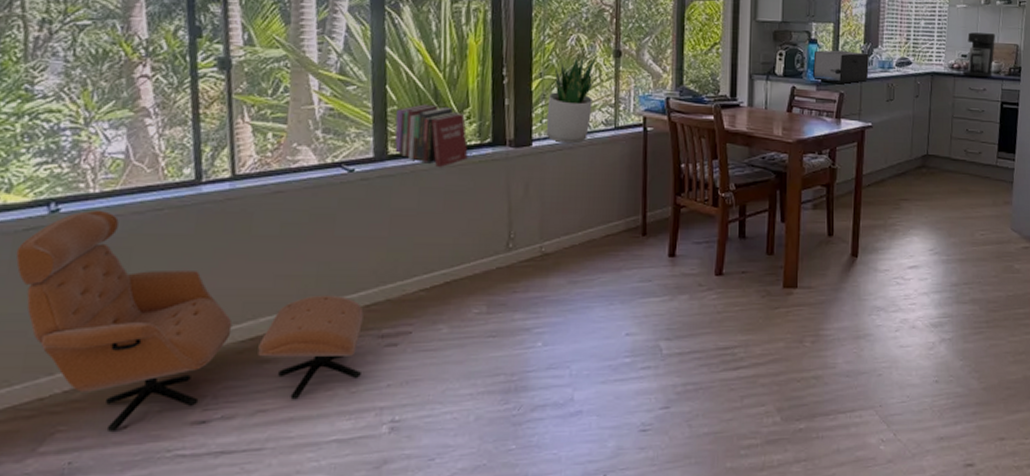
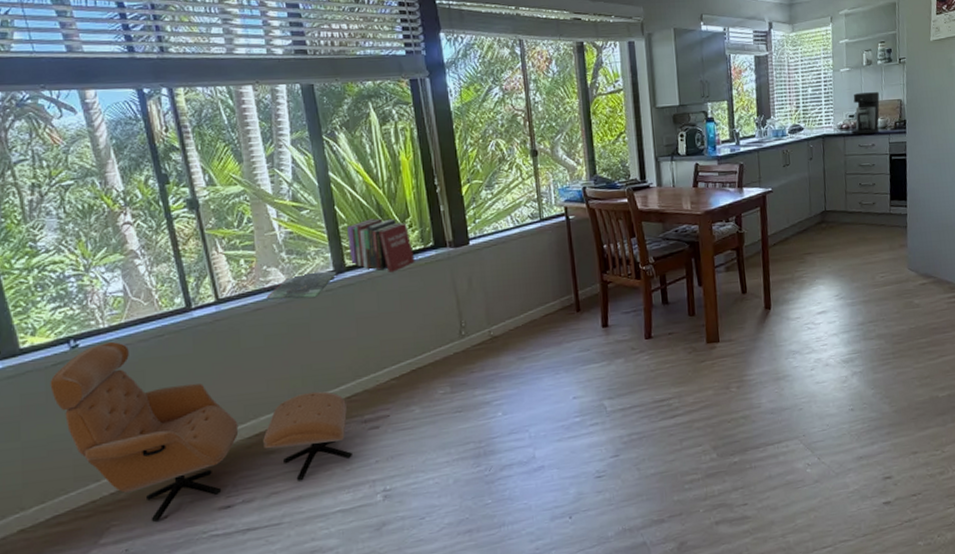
magazine: none [291,155,377,186] -> present [266,271,337,300]
planter: present [546,56,597,144] -> none [478,159,518,239]
toaster: present [813,50,870,85] -> none [712,124,765,157]

